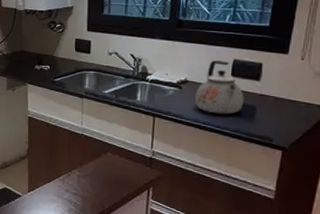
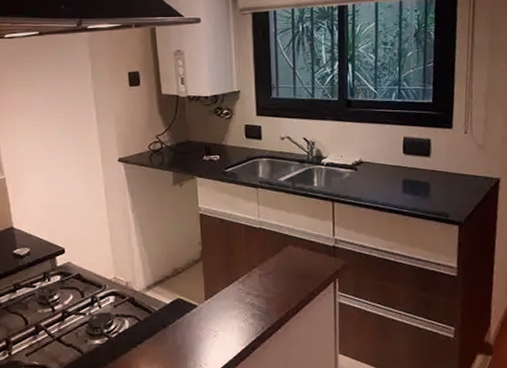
kettle: present [195,60,244,115] -> none [371,139,418,194]

